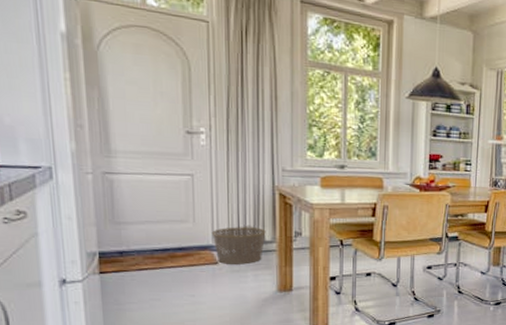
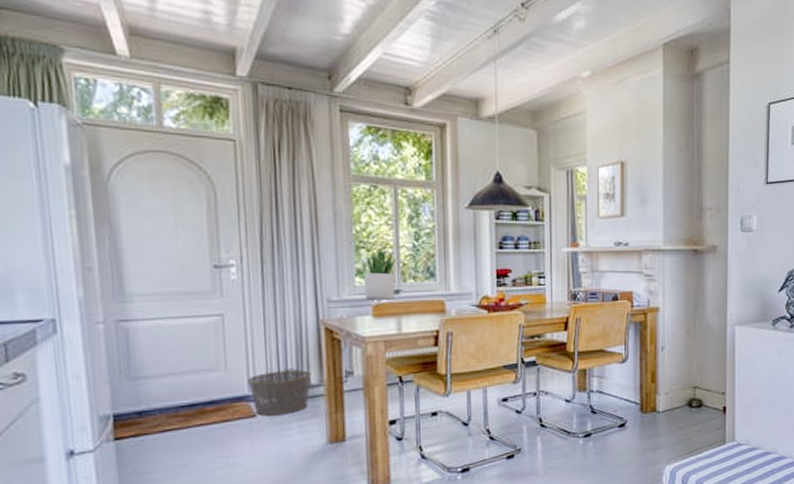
planter: none [315,127,342,175] -> present [364,247,395,302]

